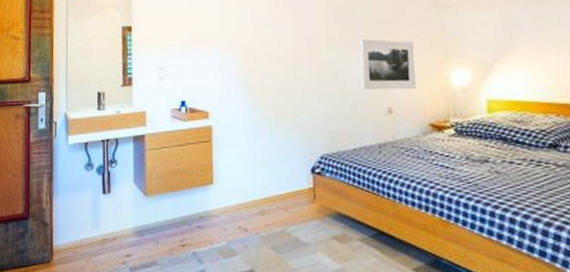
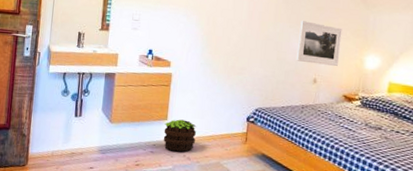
potted plant: none [210,181,251,221] -> present [163,119,197,152]

